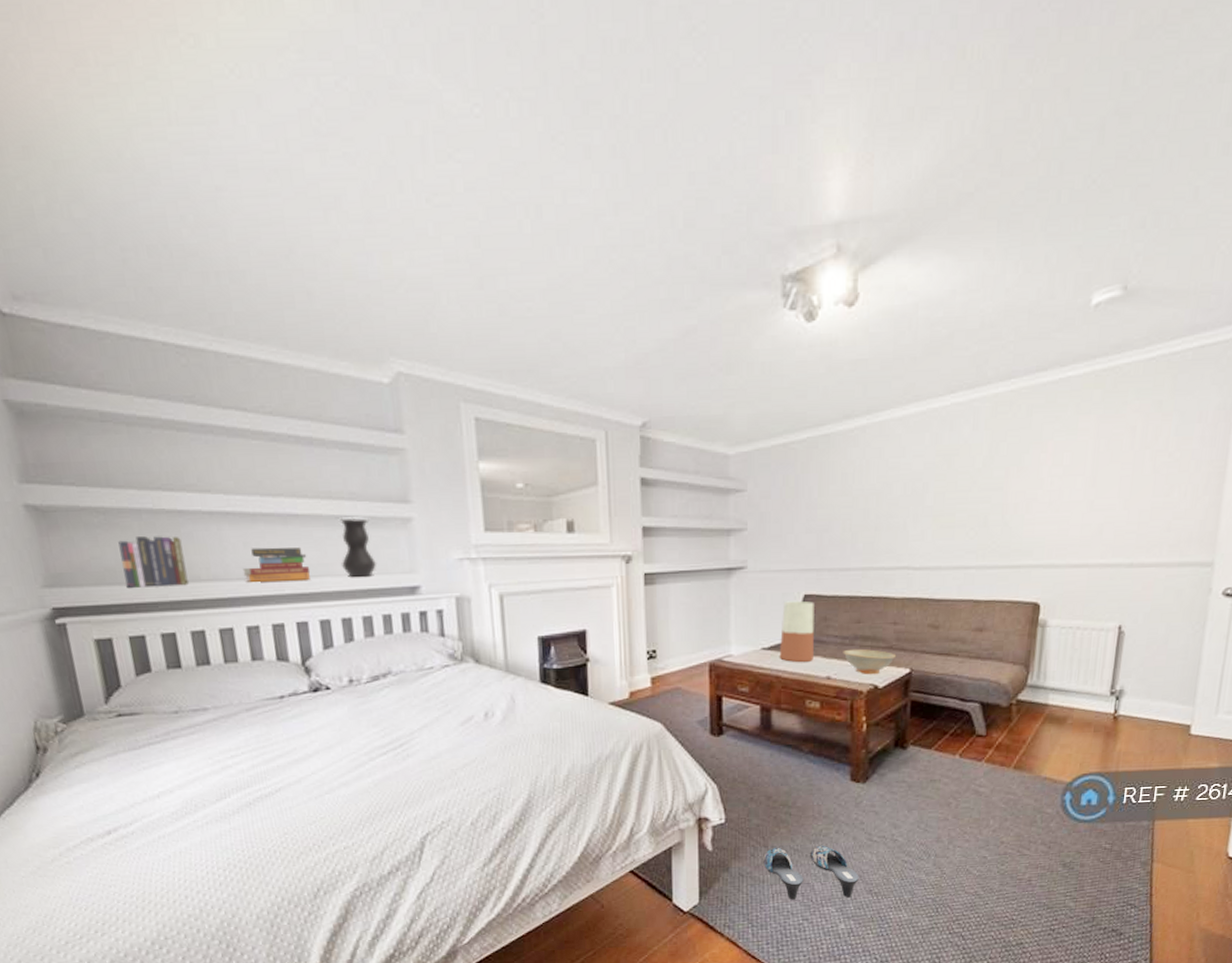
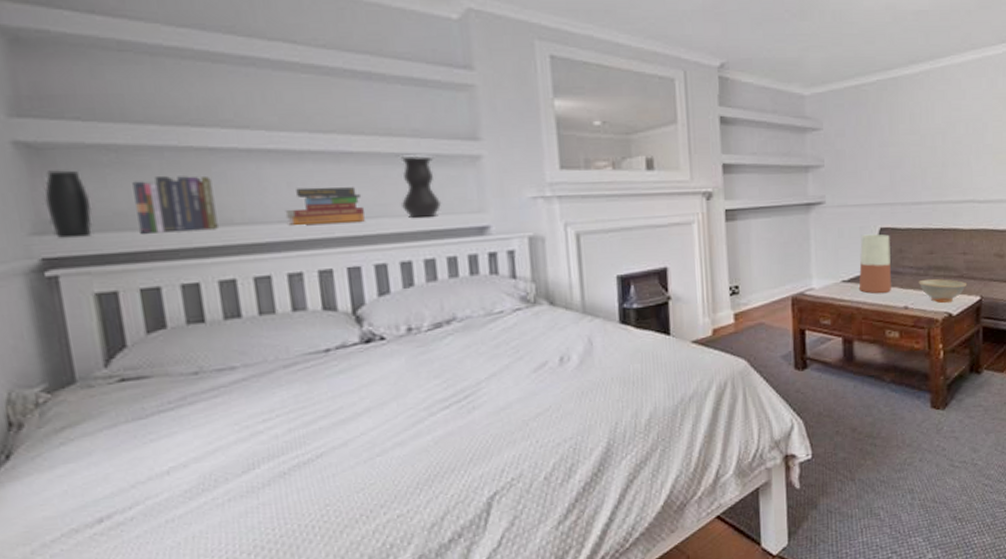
vase: none [51,530,89,592] -> present [45,170,92,239]
slippers: present [763,845,859,900] -> none [851,474,944,533]

